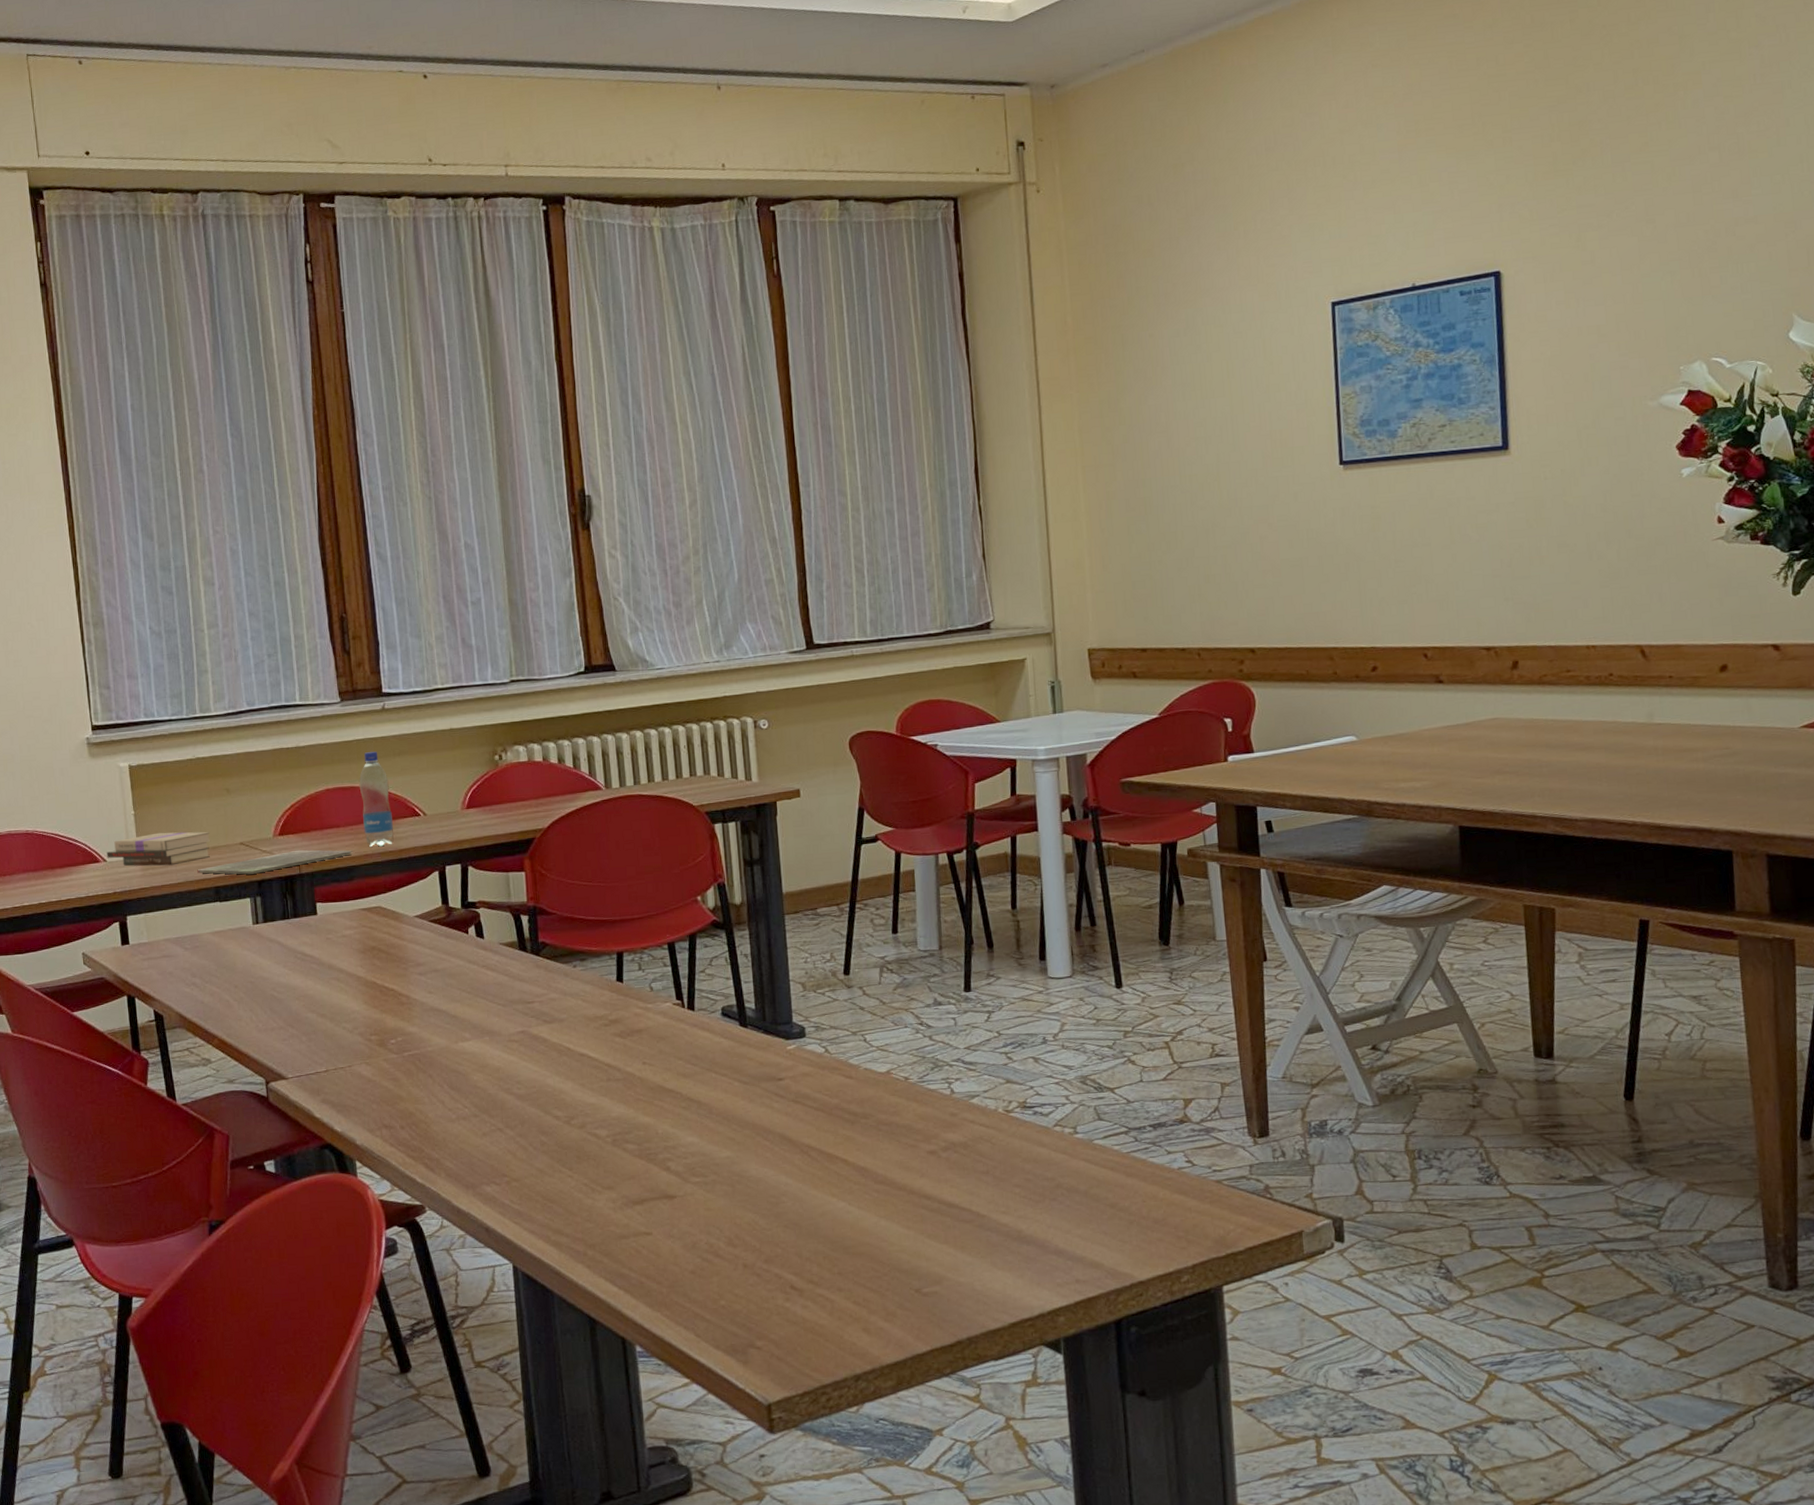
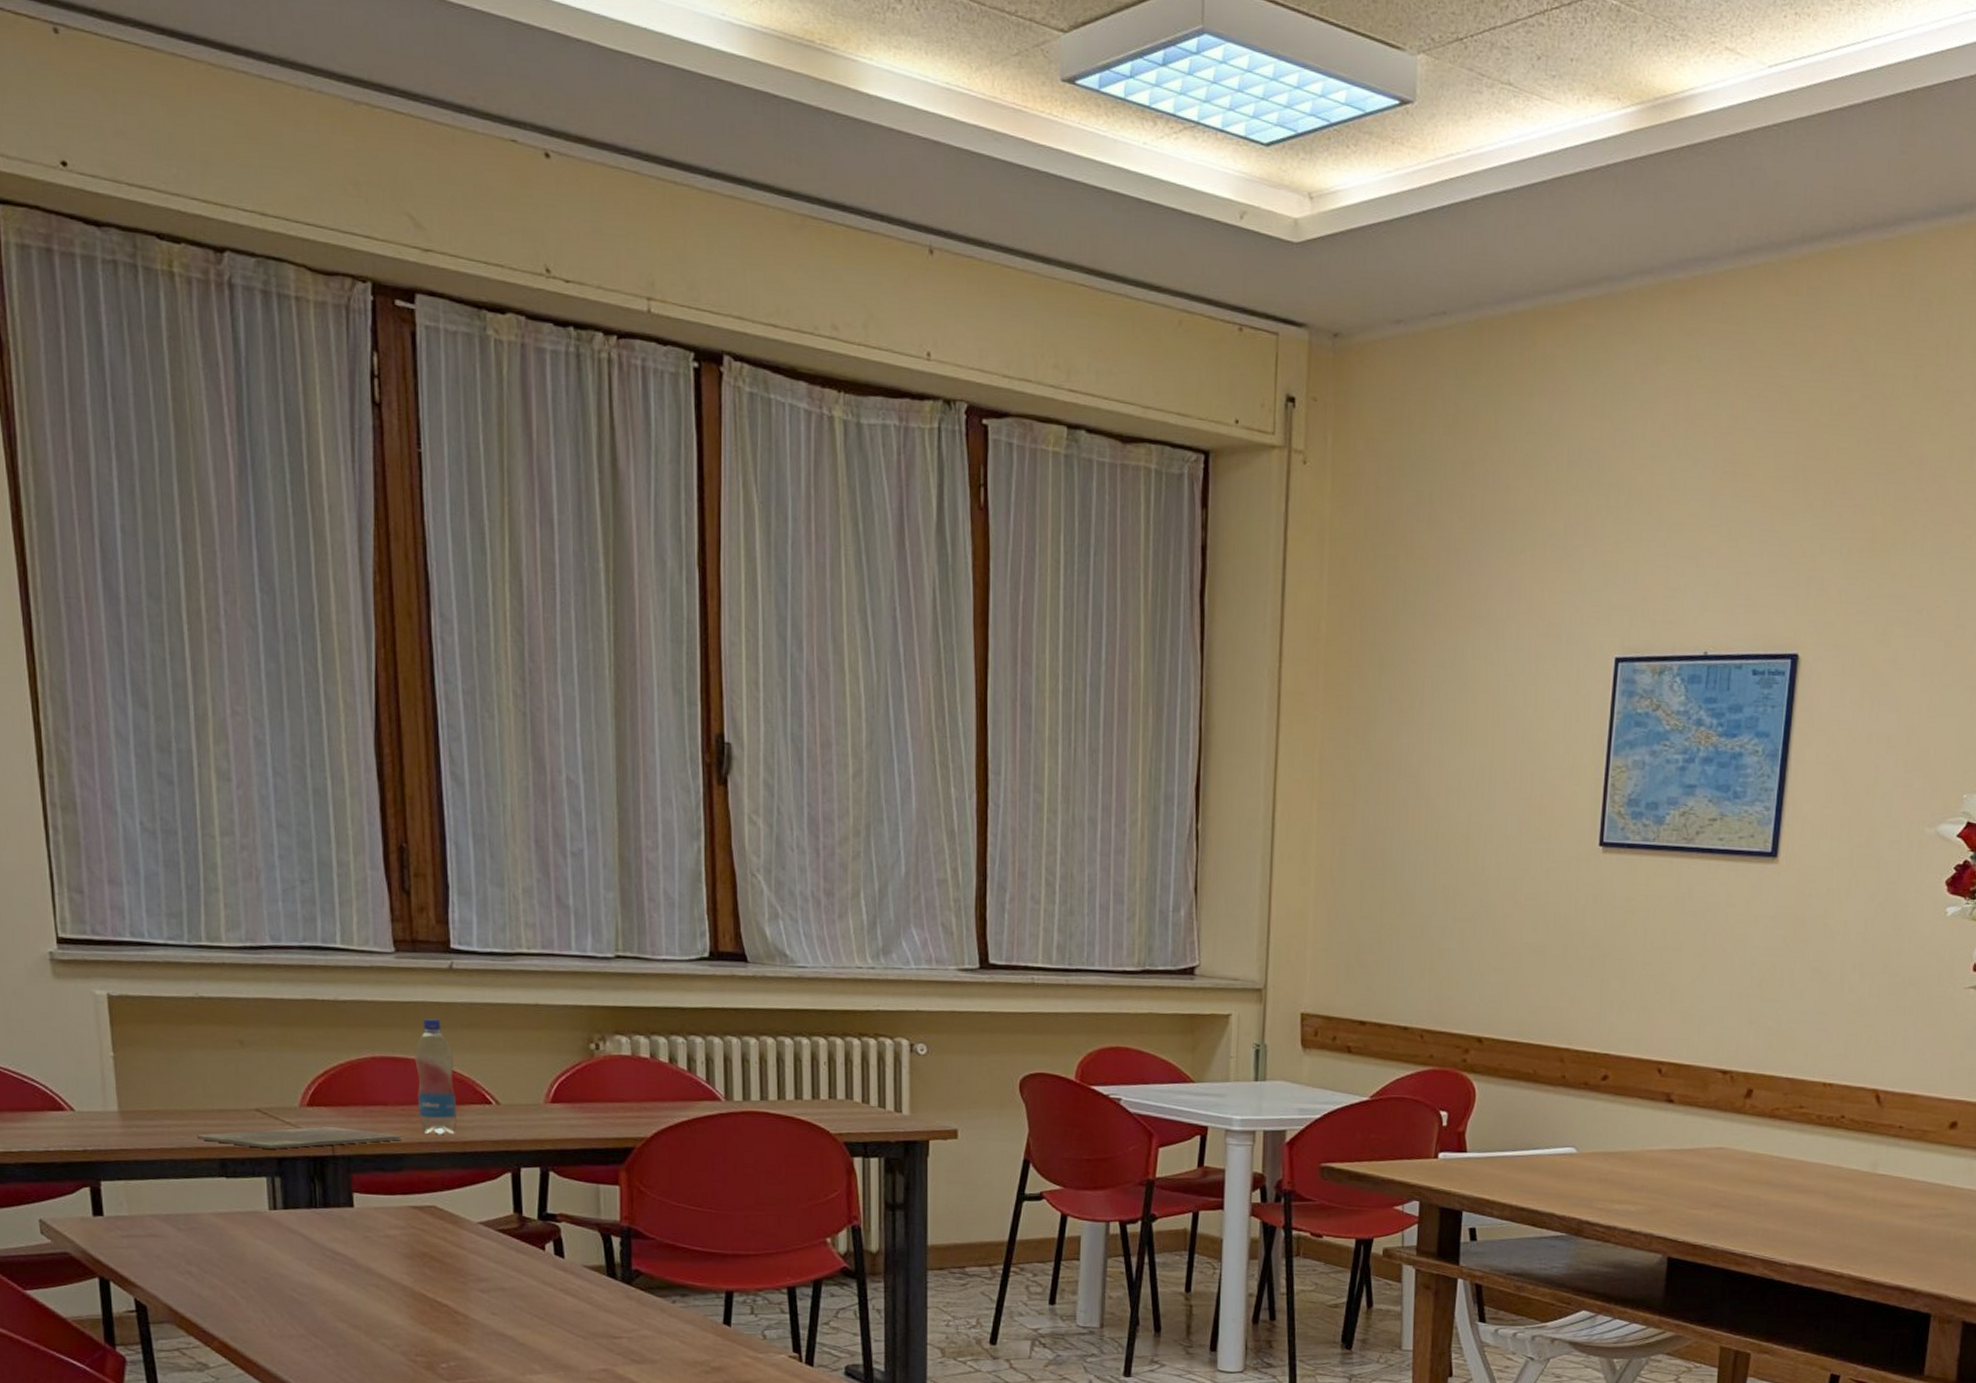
books: present [107,831,211,867] -> none [75,1083,217,1126]

